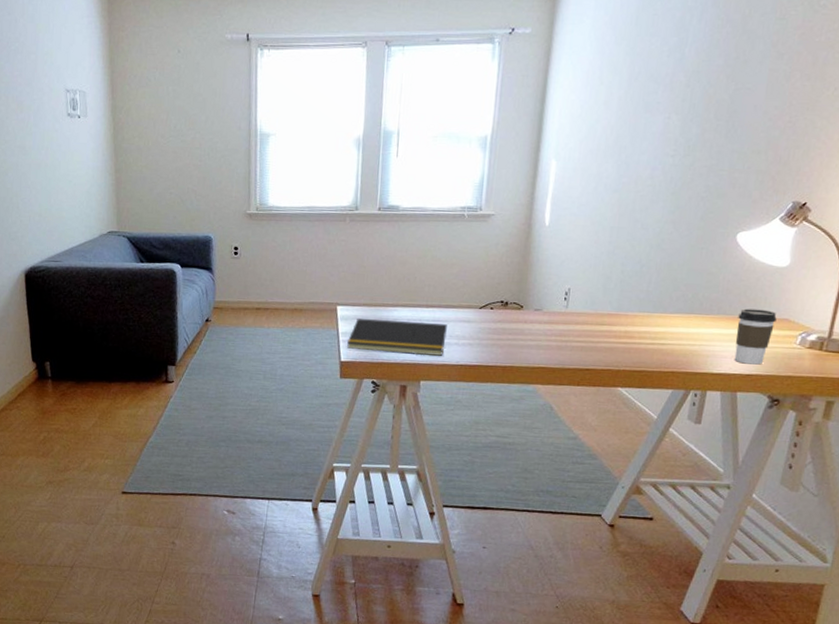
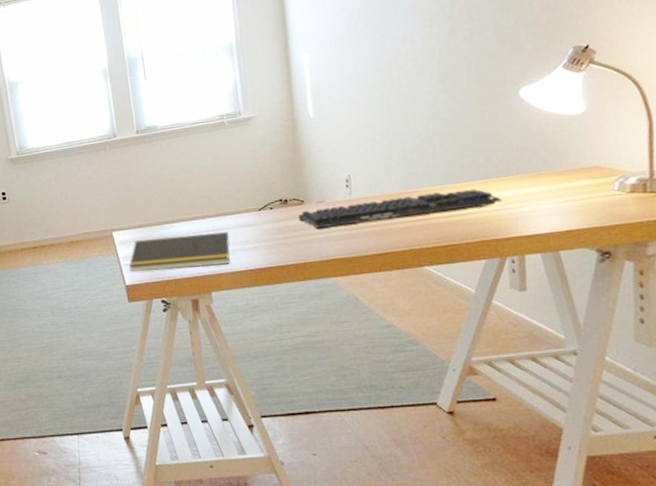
keyboard: none [515,315,700,340] -> present [298,188,504,228]
coffee cup: present [734,308,777,365] -> none [541,160,586,220]

